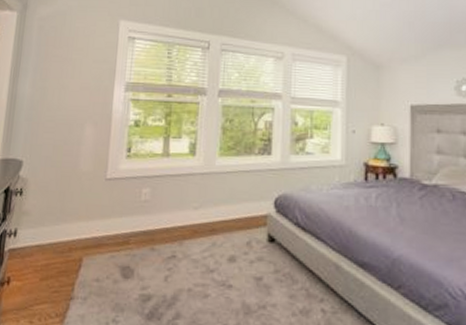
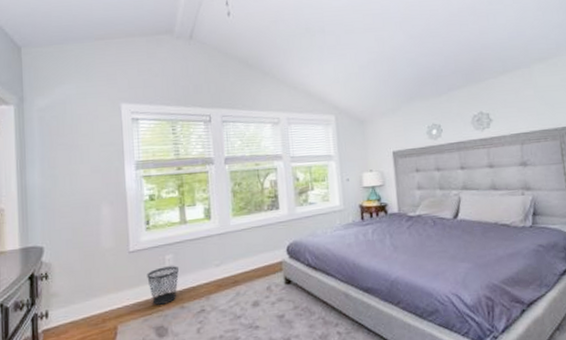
wastebasket: none [120,201,154,243] -> present [147,266,179,305]

